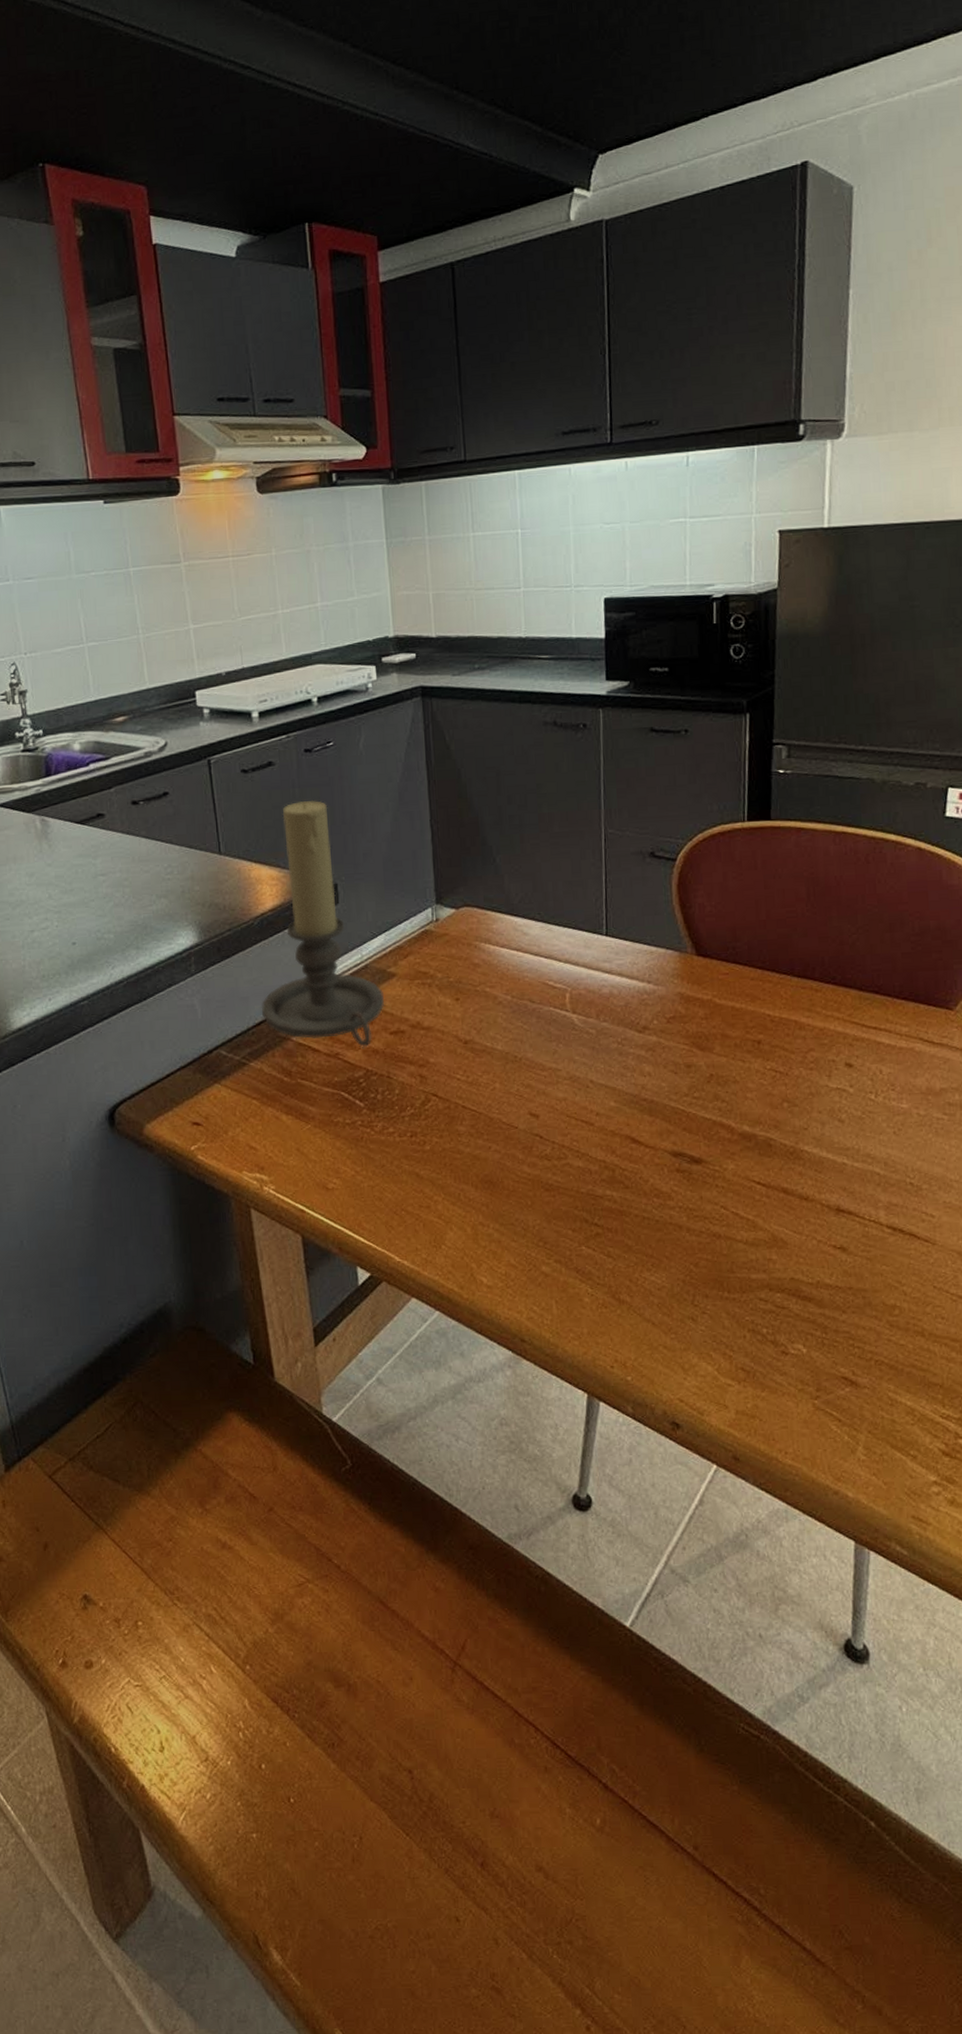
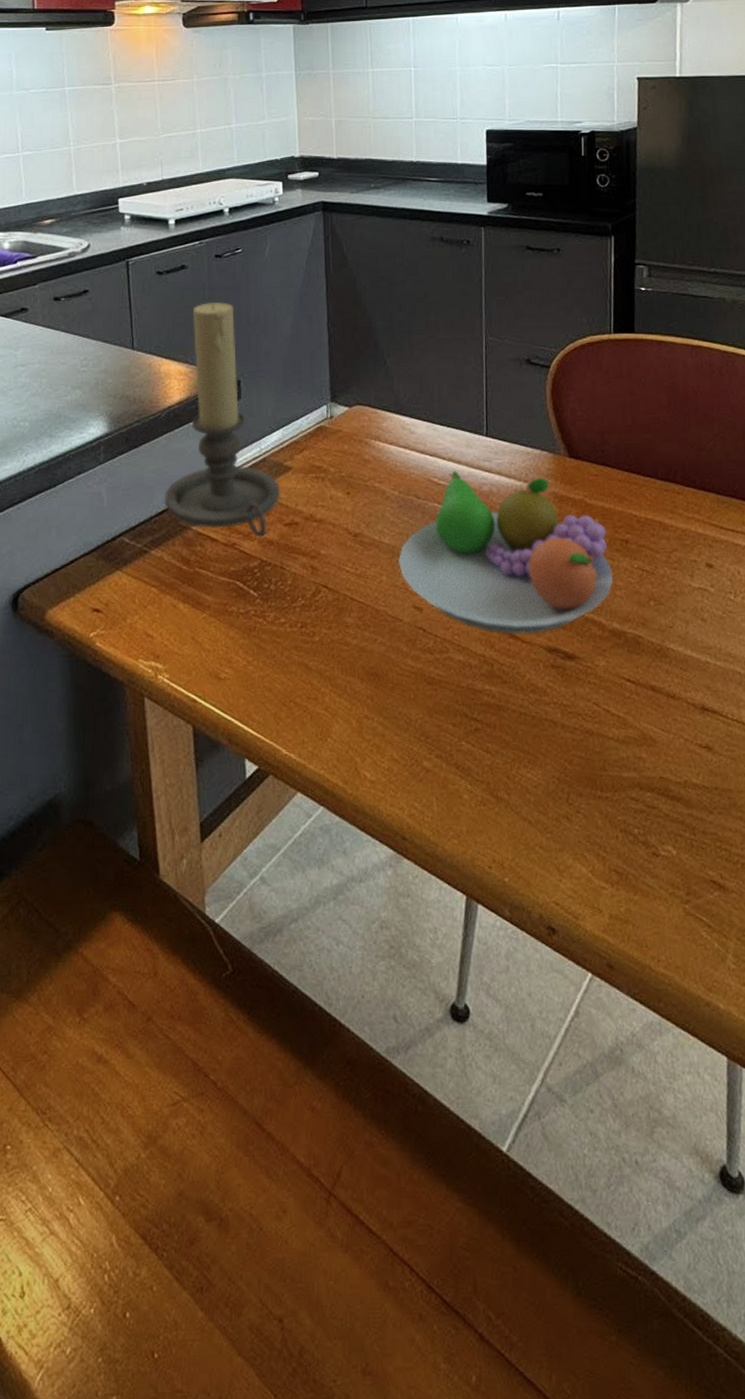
fruit bowl: none [512,972,744,1139] -> present [398,470,613,634]

